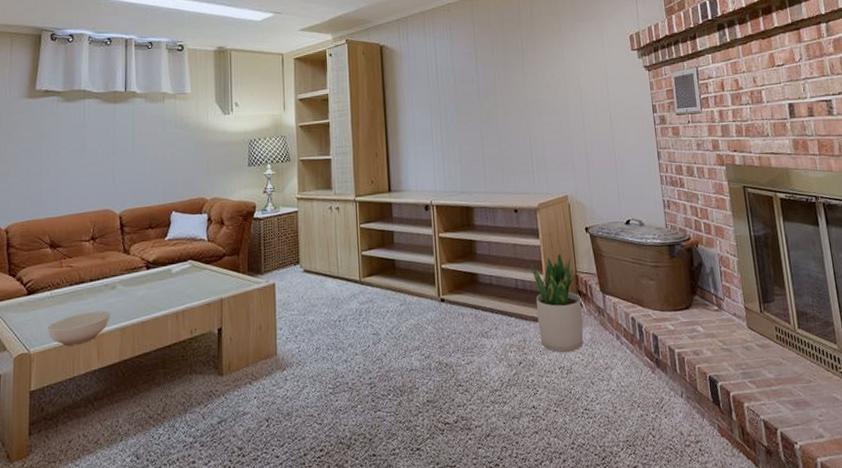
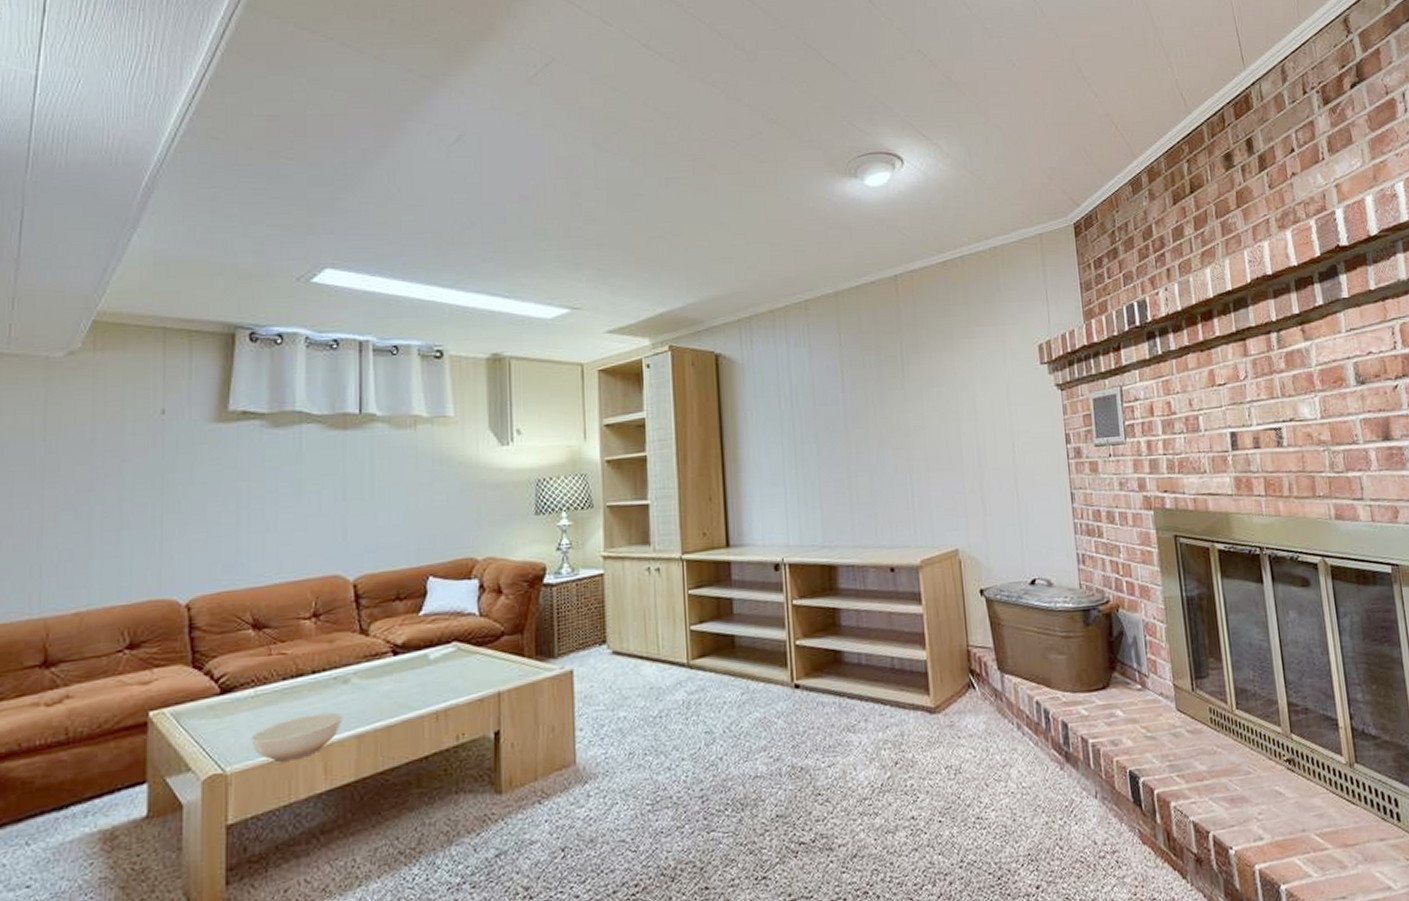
planter: present [529,254,584,353] -> none [908,624,976,748]

